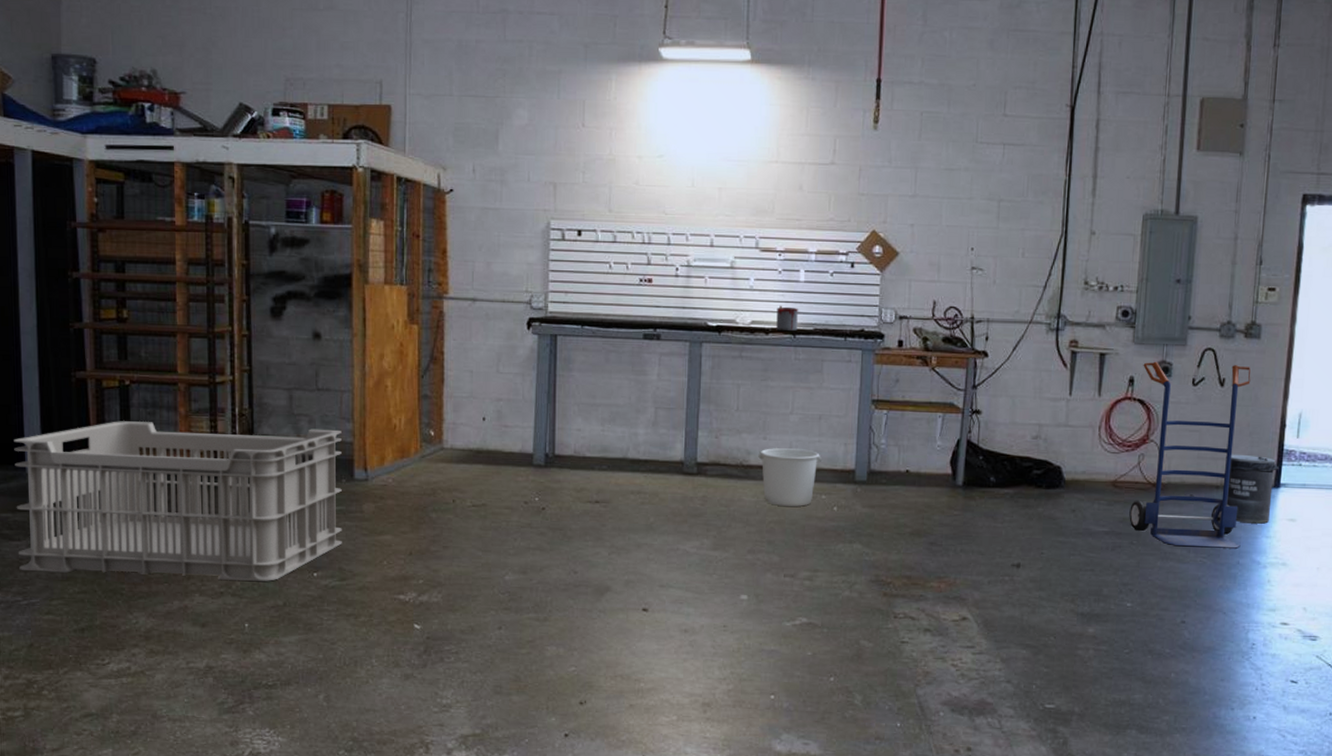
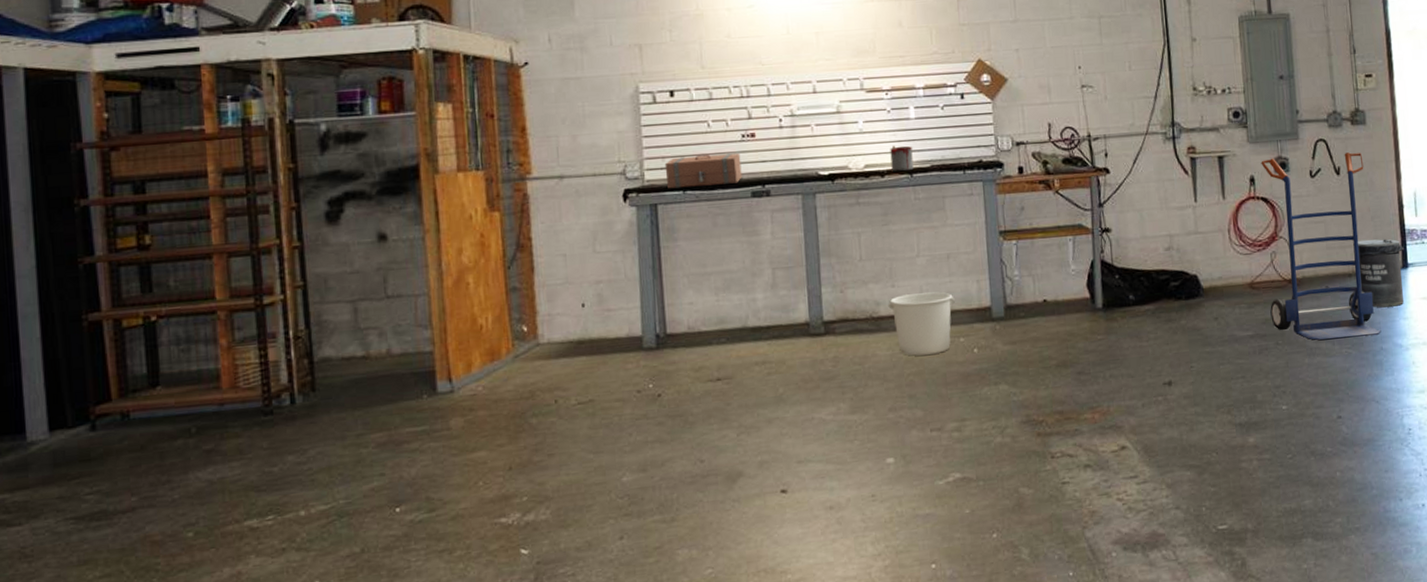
plastic crate: present [14,421,342,581] -> none [10,339,428,562]
toolbox: none [567,293,637,324] -> present [664,152,742,189]

